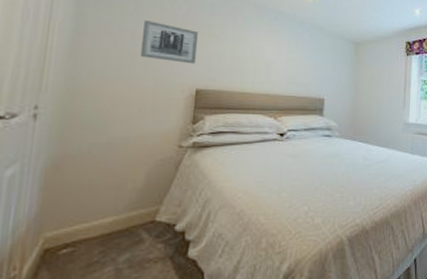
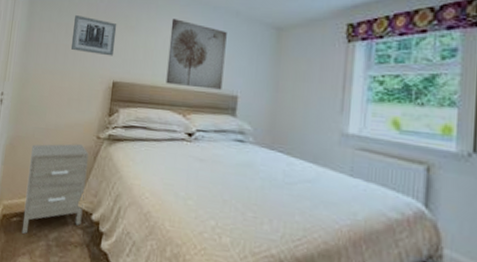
nightstand: none [76,156,169,265] -> present [21,144,89,234]
wall art: none [255,30,313,94] -> present [166,19,227,90]

